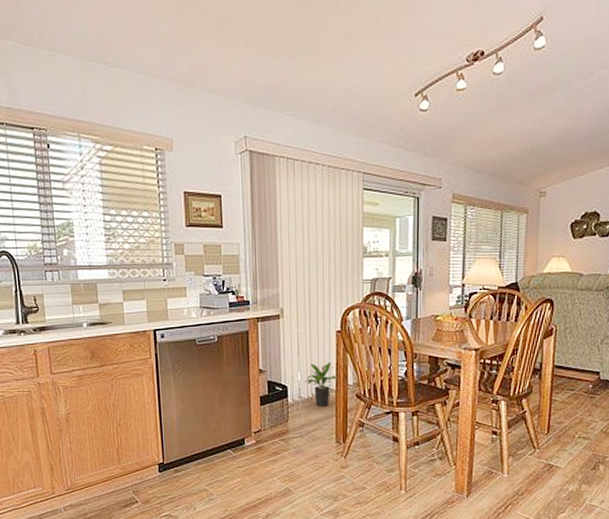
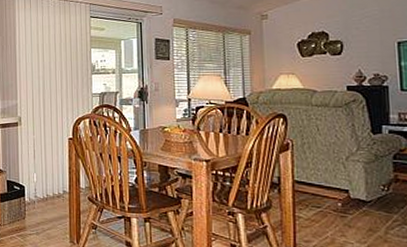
potted plant: present [304,362,338,407] -> none [39,166,71,207]

